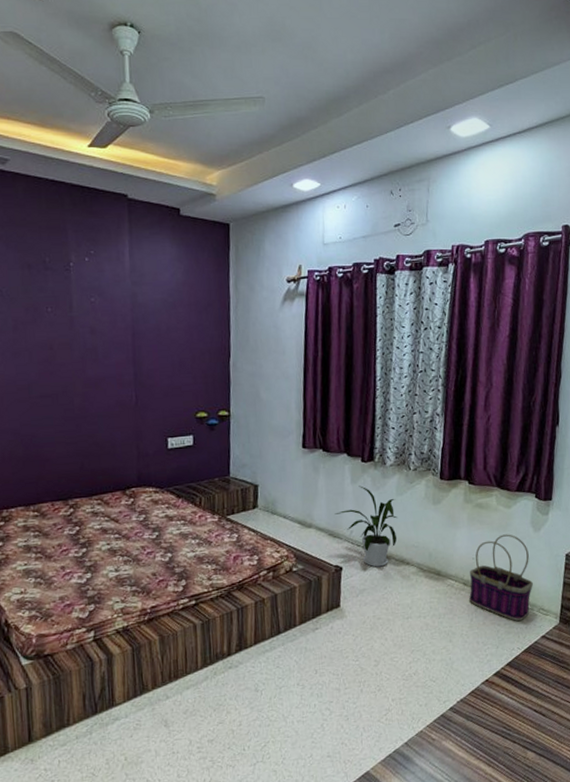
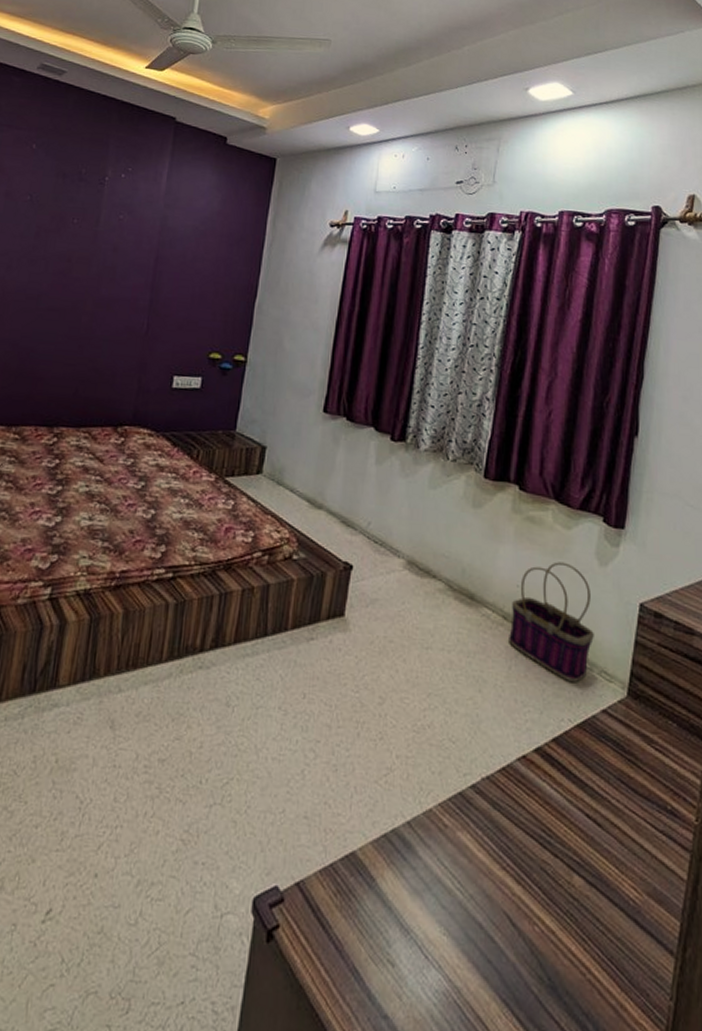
house plant: present [334,486,397,567] -> none [351,468,427,575]

